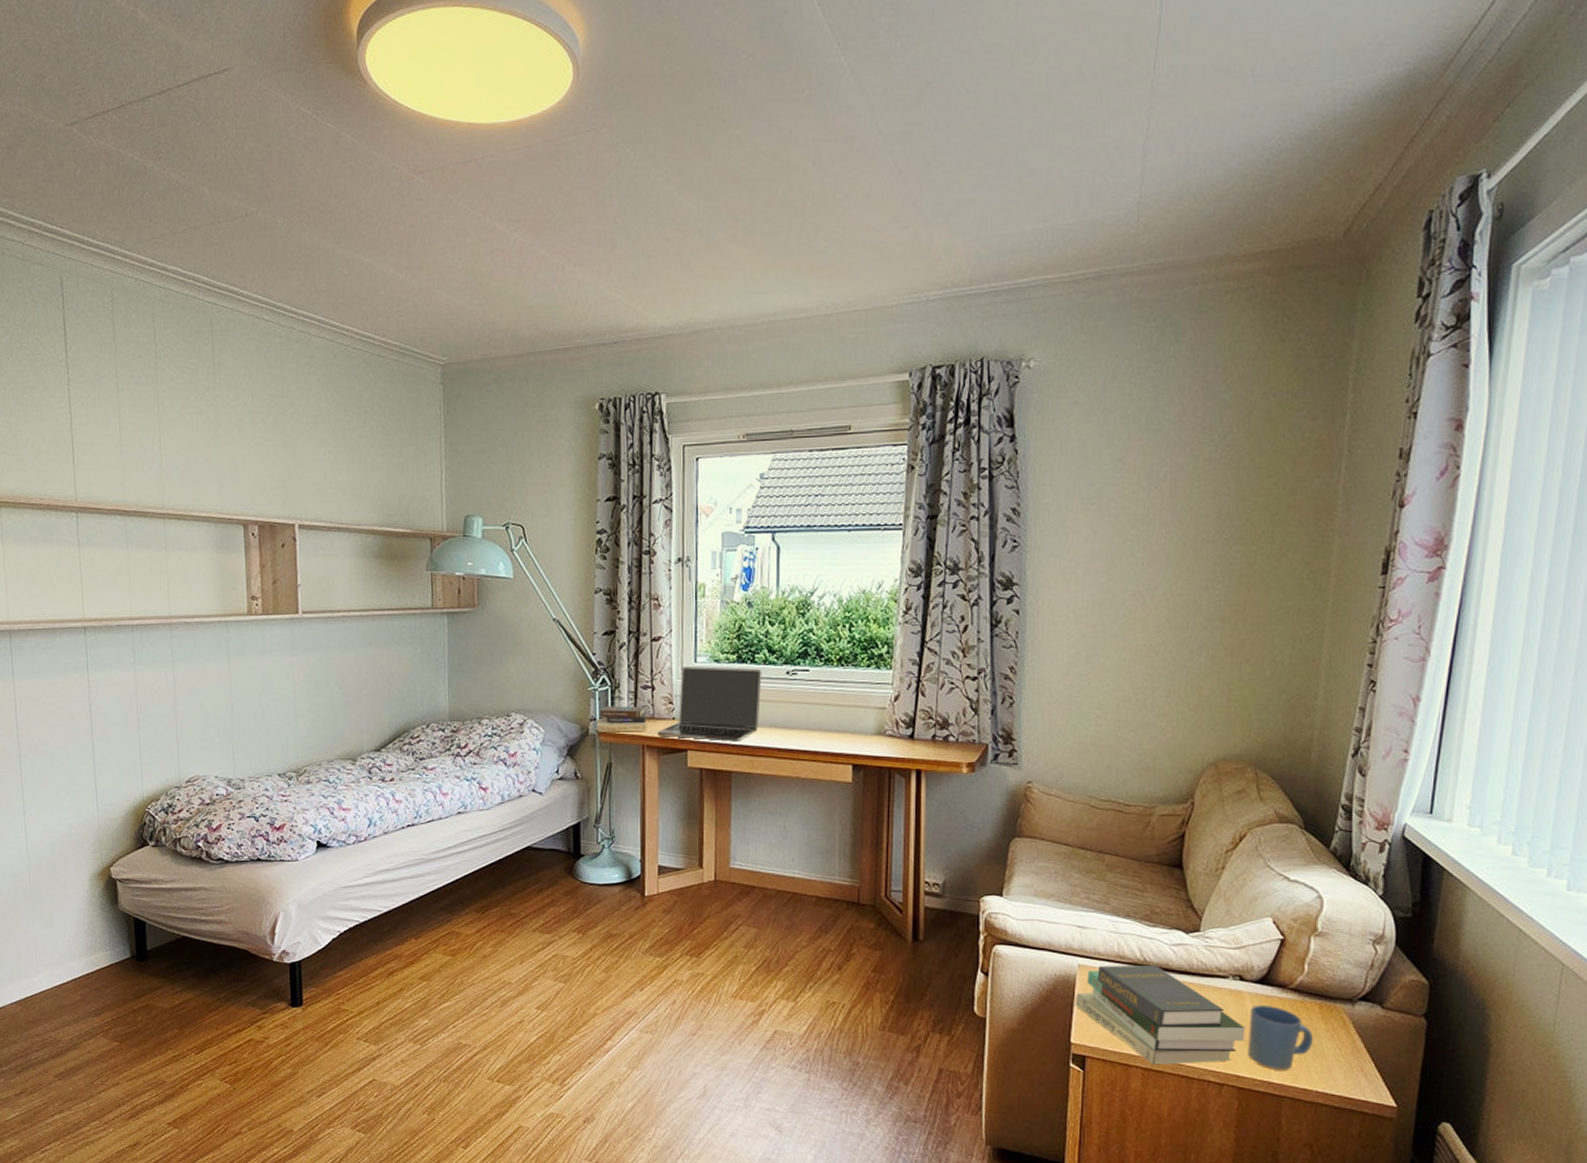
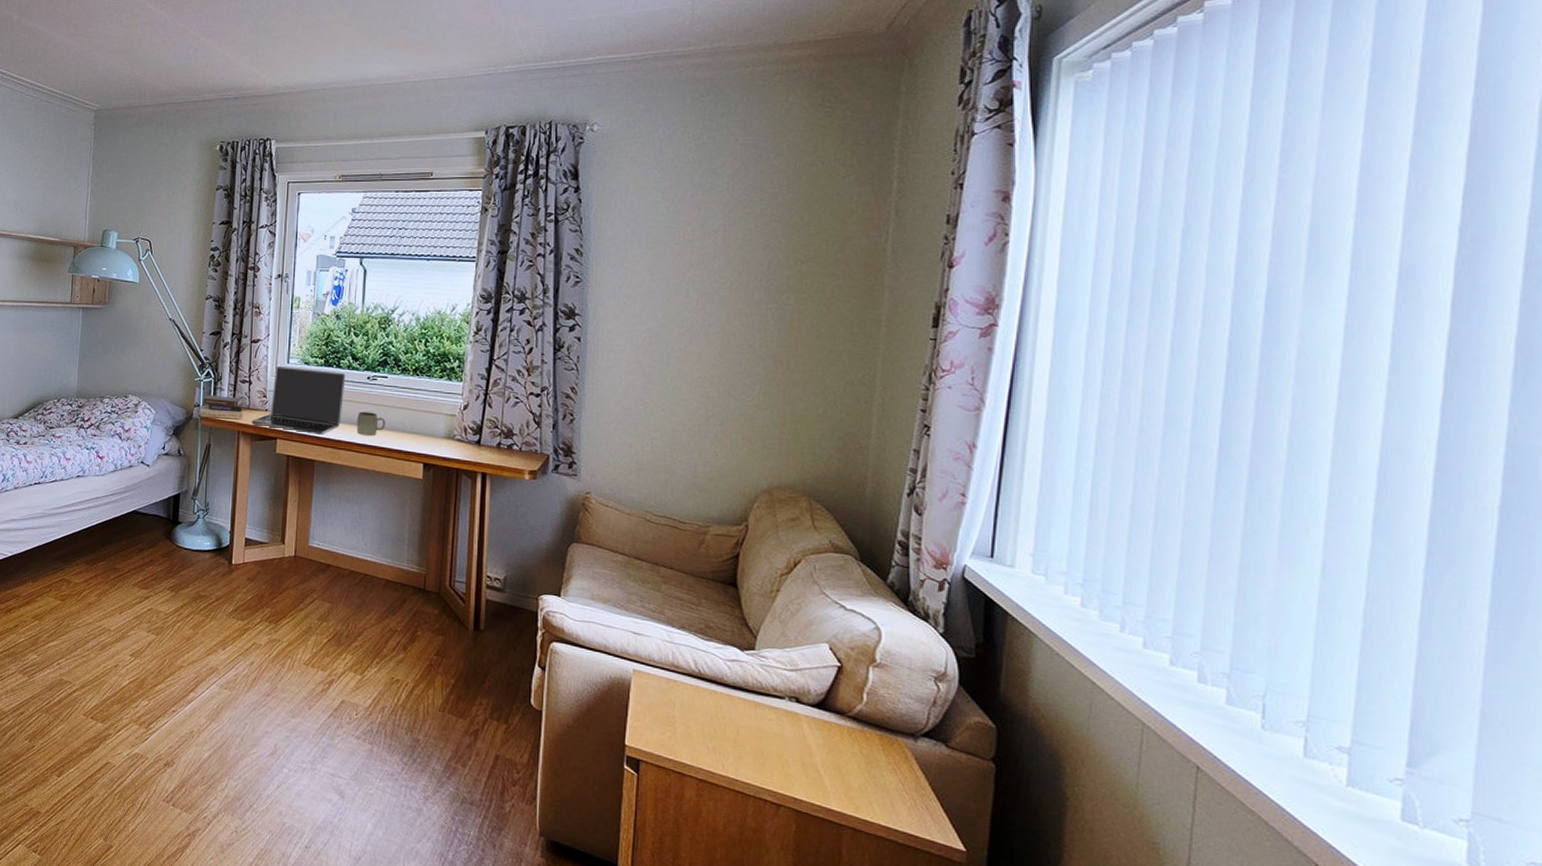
mug: none [777,711,810,740] -> present [356,411,386,437]
books: present [1076,964,1246,1065] -> none [630,672,803,784]
mug: present [1248,1004,1314,1070] -> none [805,729,875,799]

